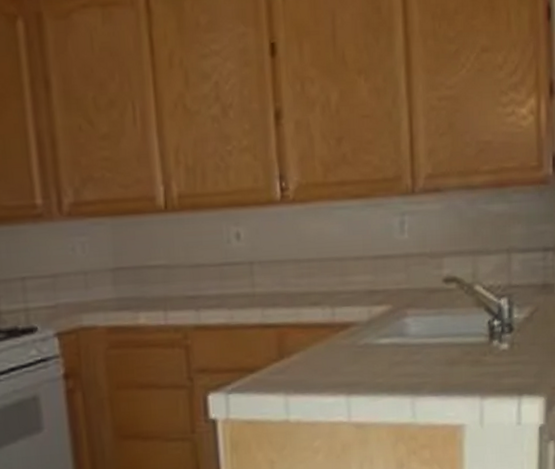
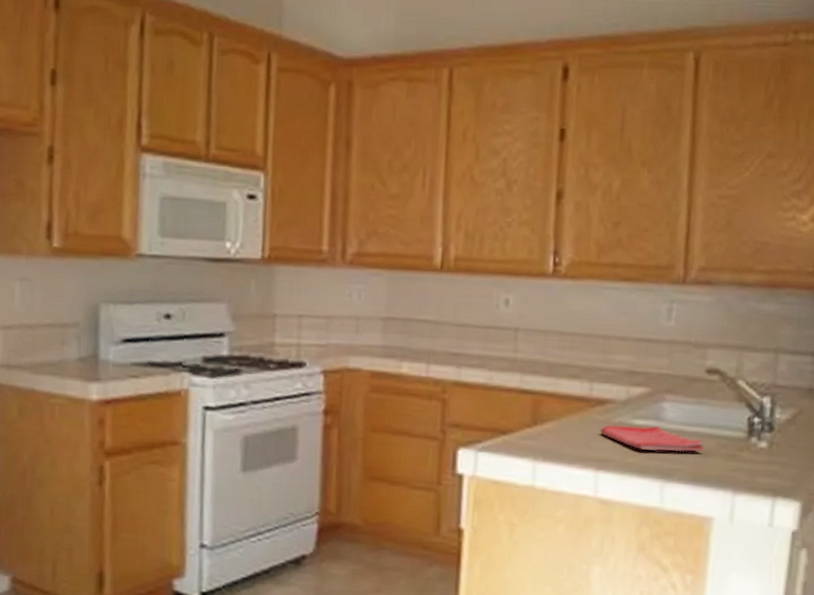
dish towel: none [346,342,449,369] -> present [600,425,704,452]

